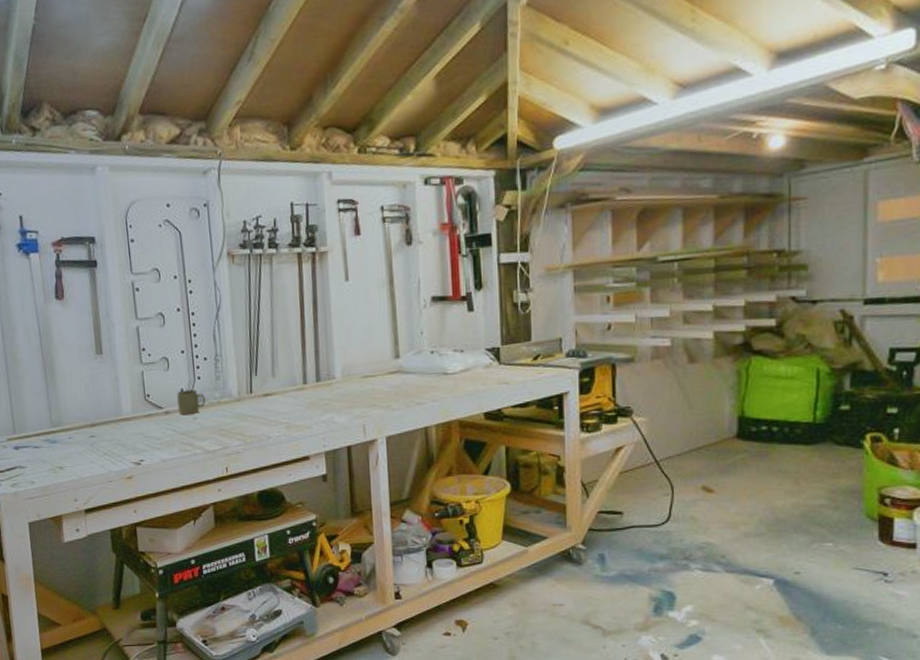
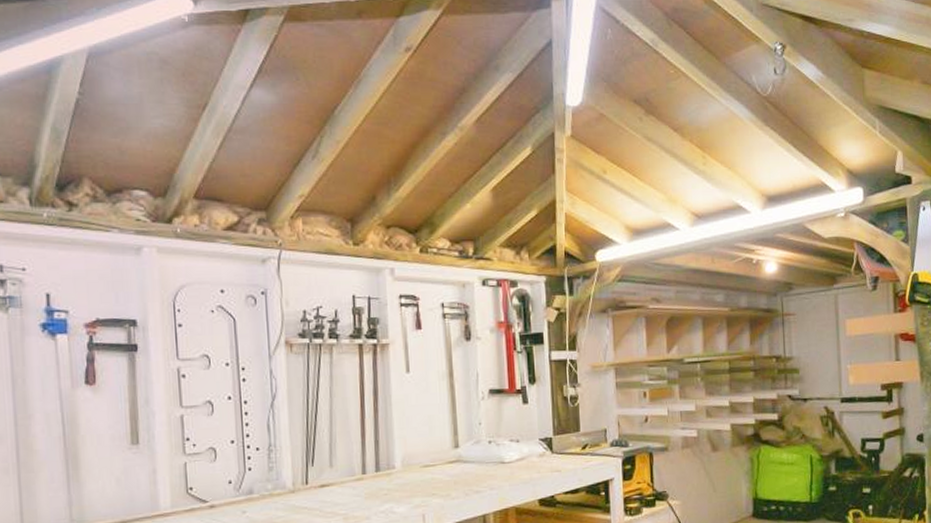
mug: present [176,389,206,414] -> none [223,481,257,508]

